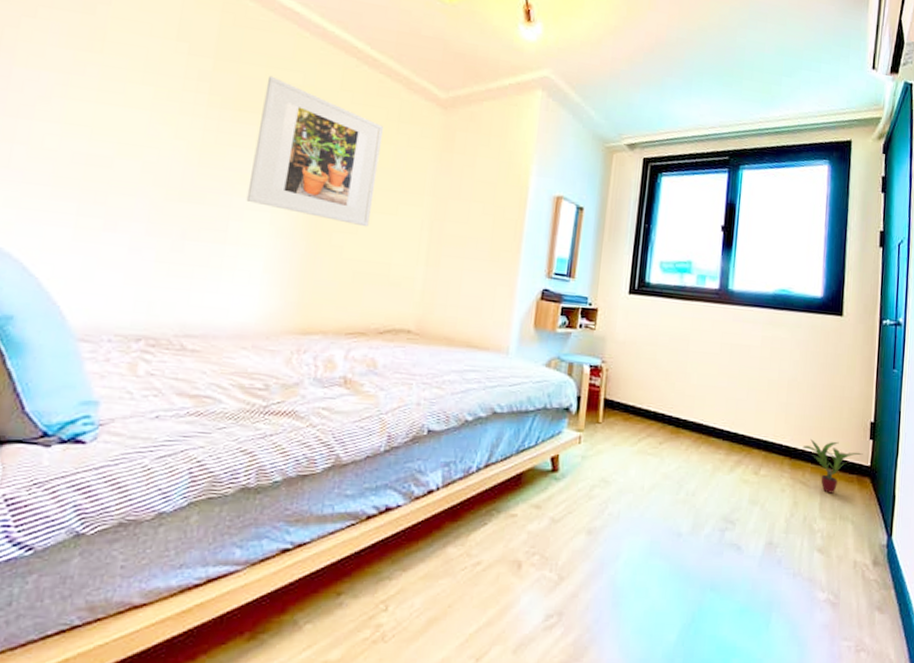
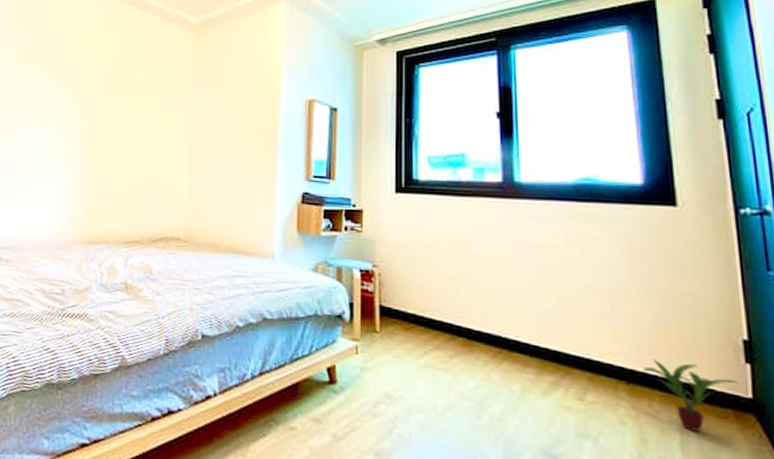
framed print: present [246,75,383,227] -> none [41,26,145,145]

